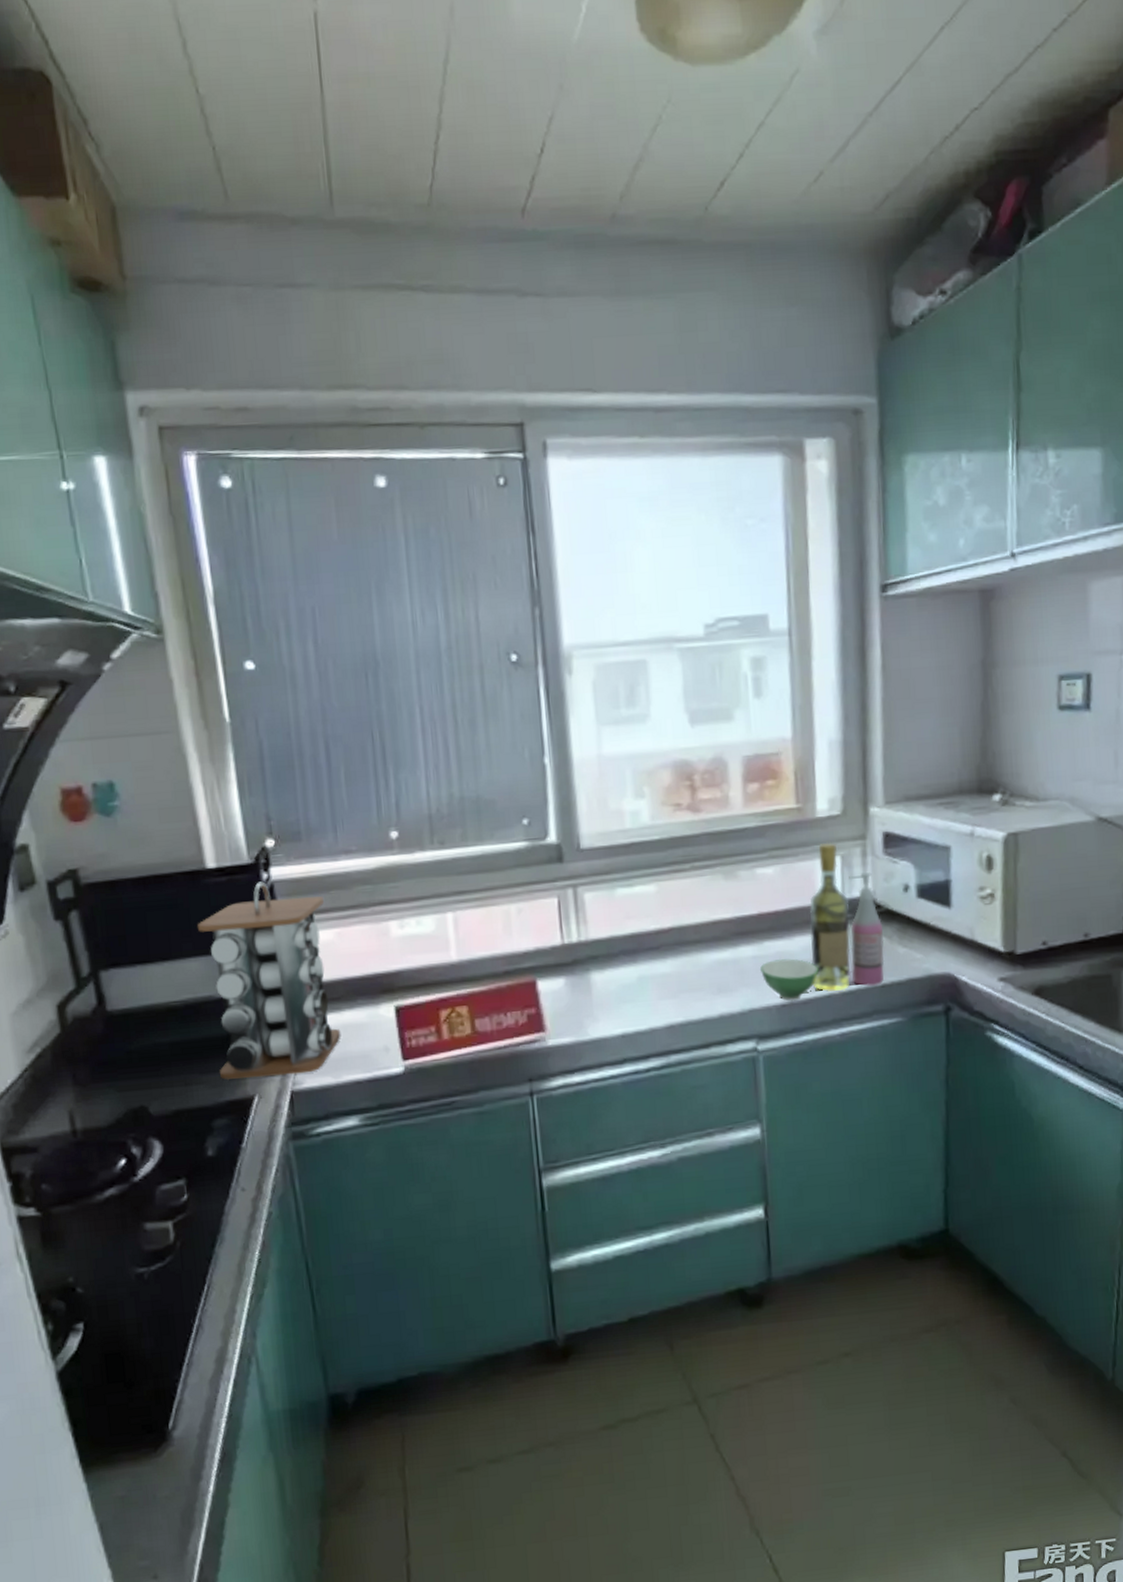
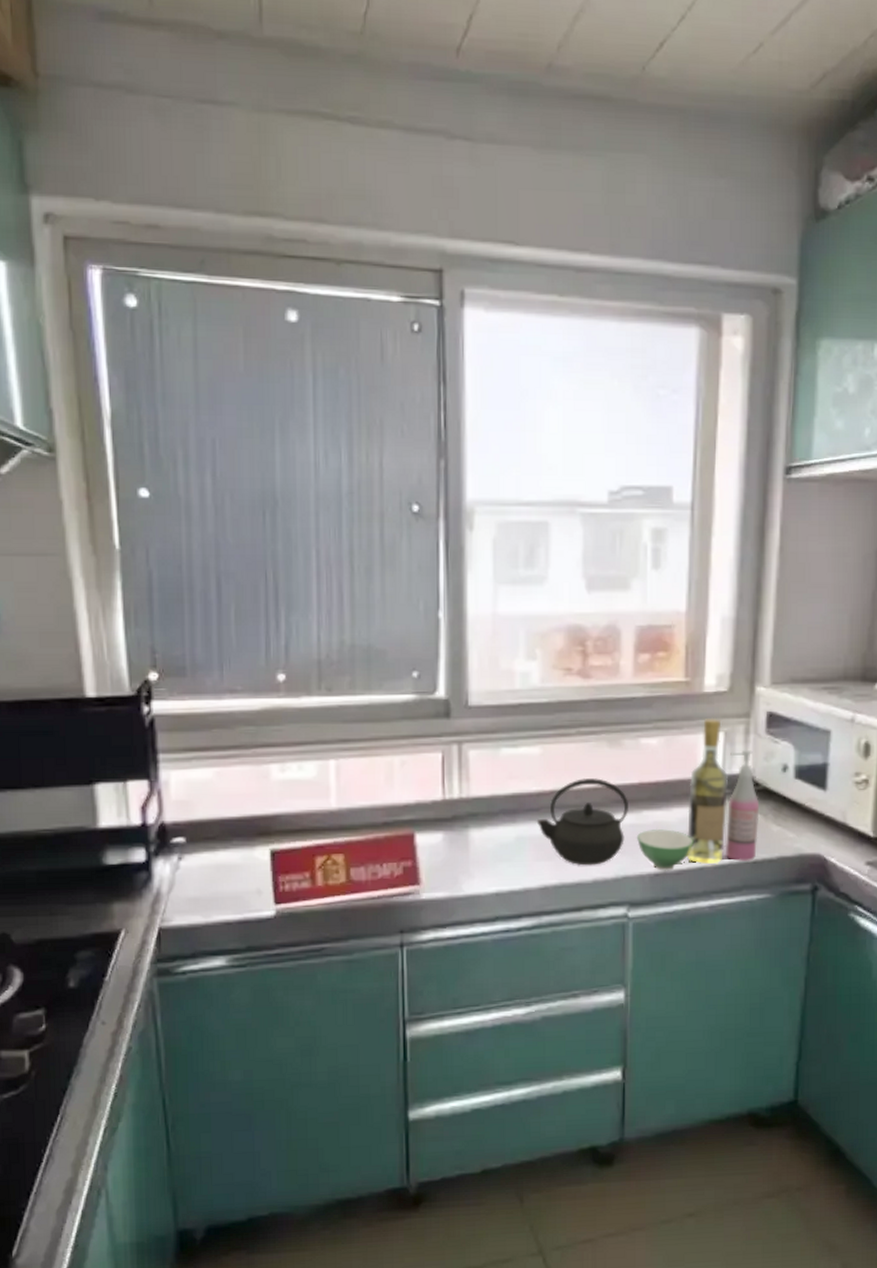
spice rack: present [198,881,341,1080] -> none [73,714,214,912]
kettle: none [657,911,749,1002] -> present [536,778,628,866]

